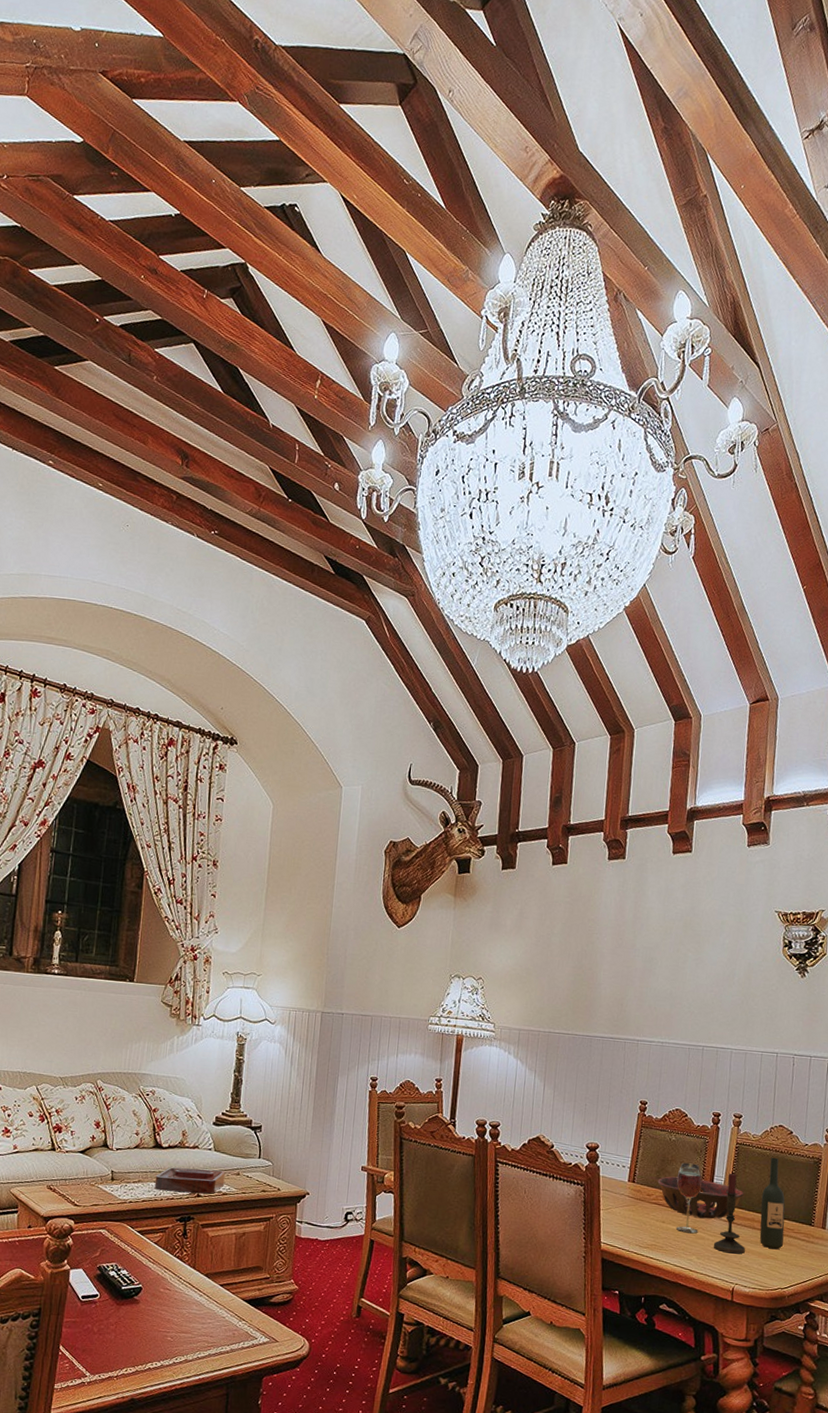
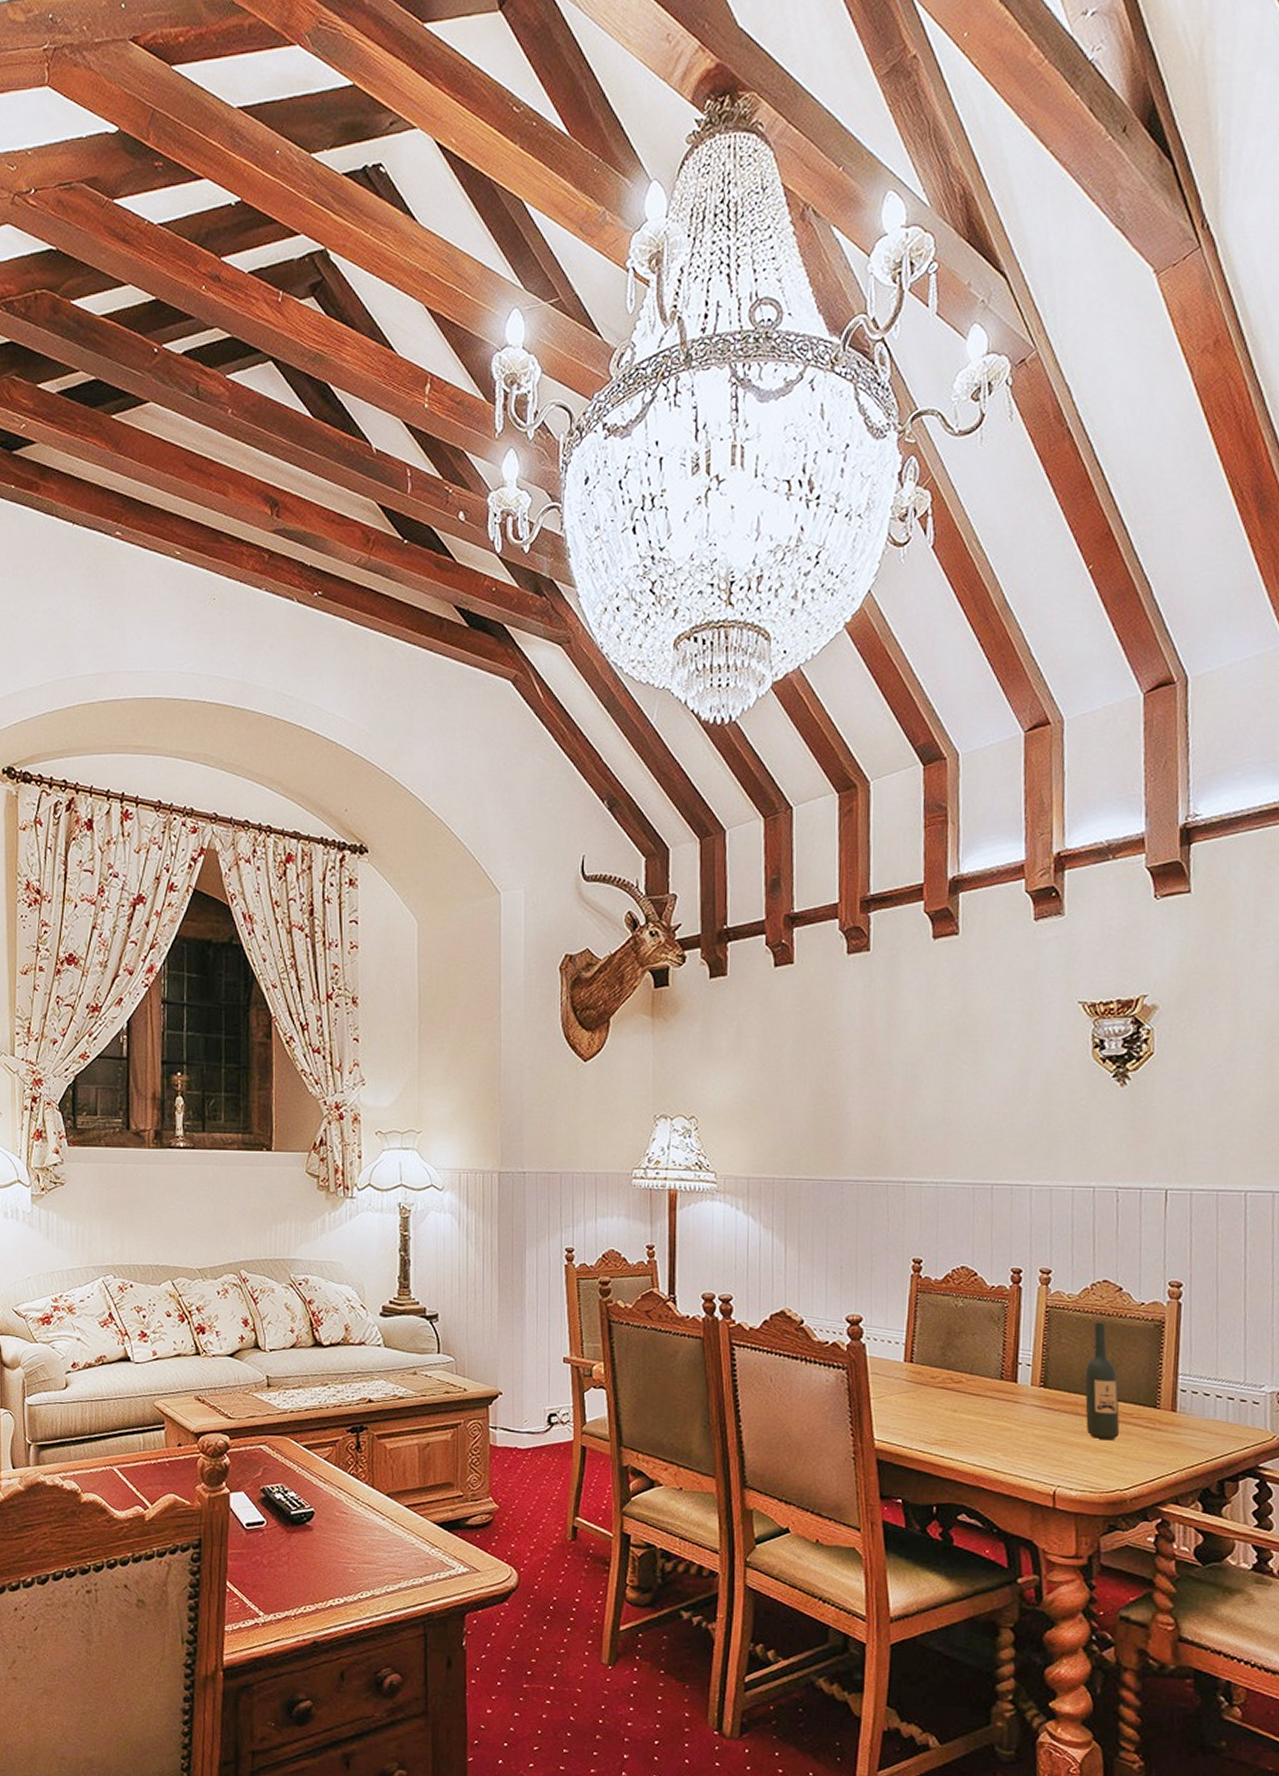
decorative tray: present [154,1167,226,1194] -> none [318,1368,400,1399]
decorative bowl: present [657,1176,745,1219] -> none [943,1352,1062,1405]
wineglass: present [676,1162,703,1234] -> none [968,1334,1004,1424]
candle: present [713,1172,745,1254] -> none [1023,1343,1067,1448]

